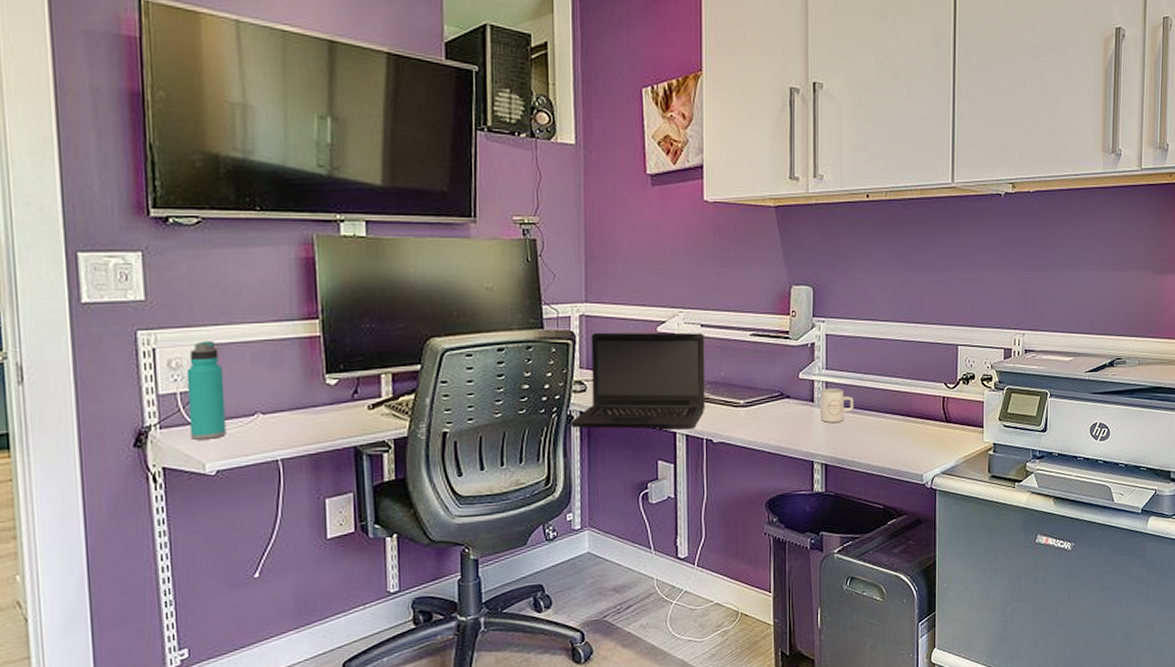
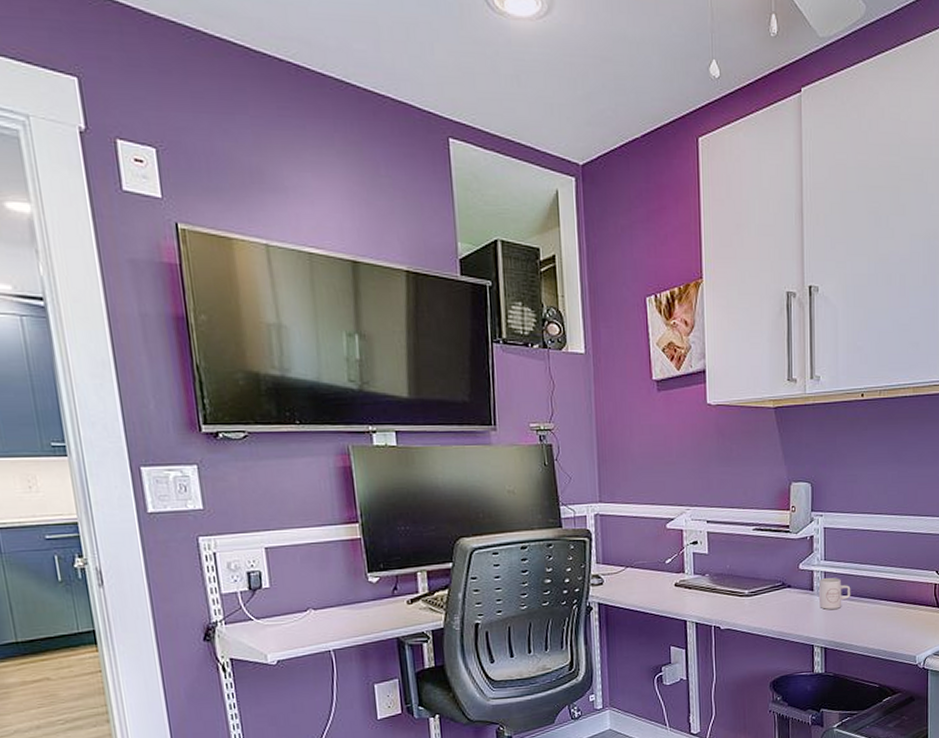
water bottle: present [186,341,226,440] -> none [244,545,284,634]
laptop: present [570,332,705,430] -> none [589,528,713,619]

